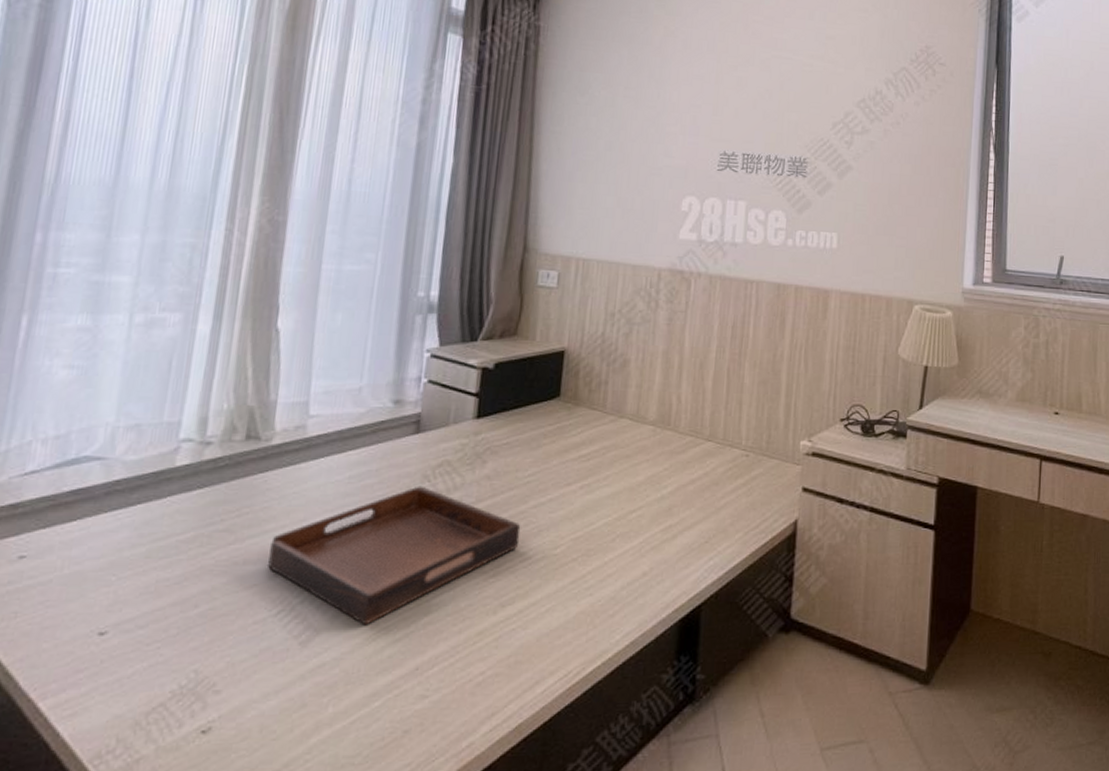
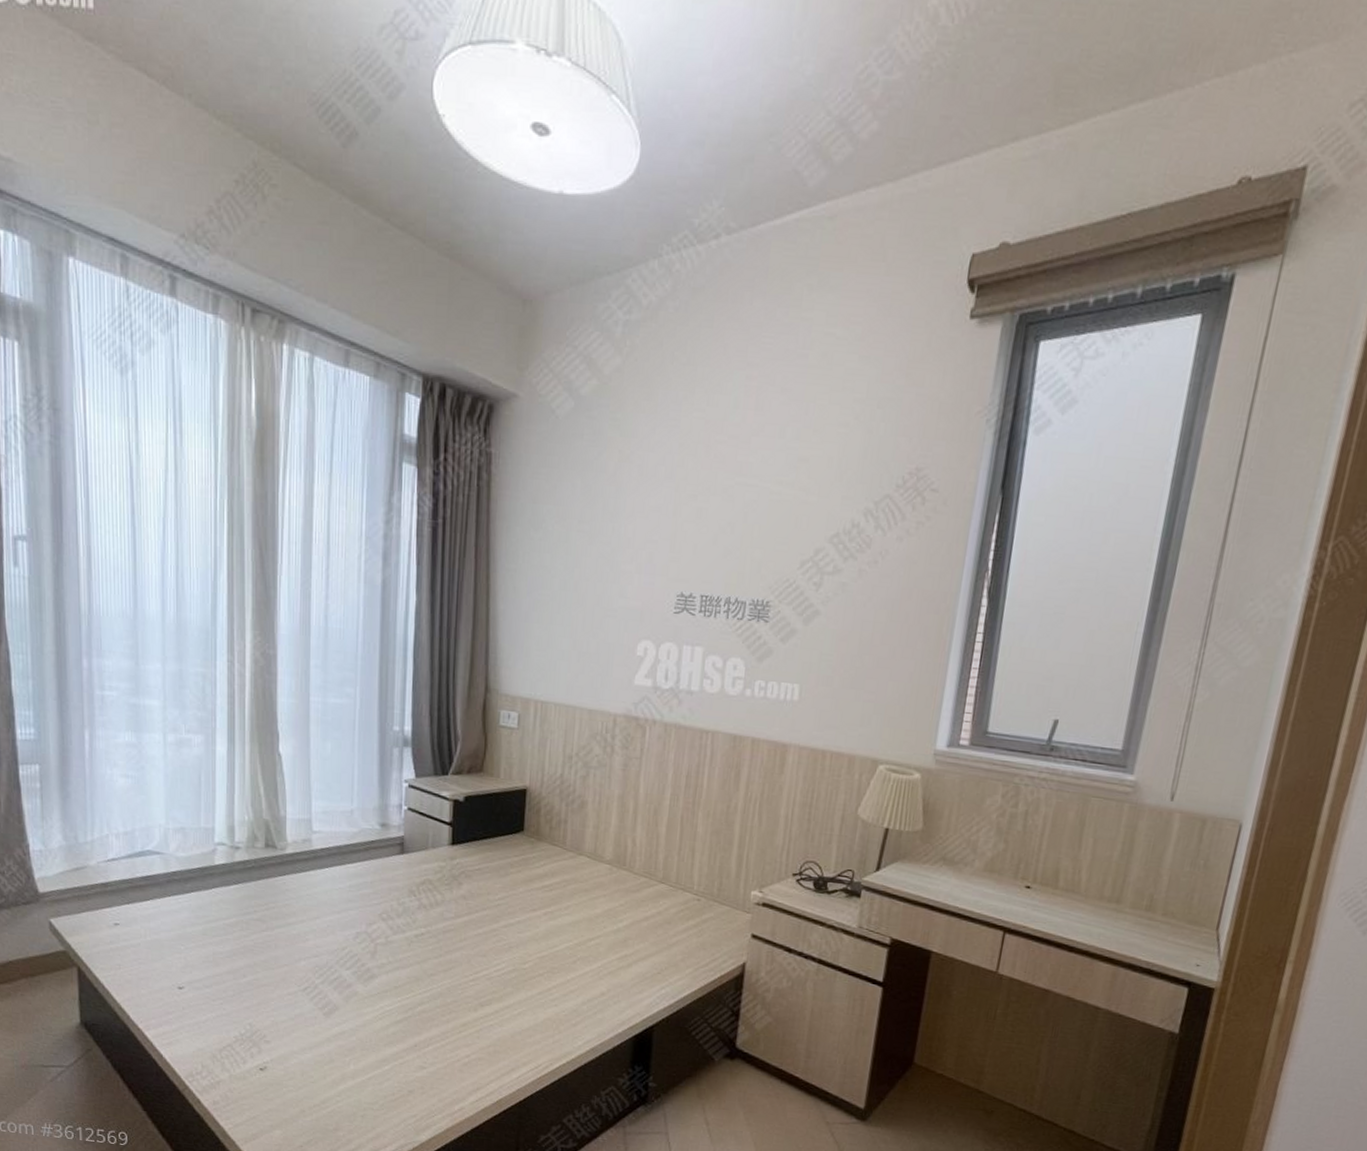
serving tray: present [266,486,521,626] -> none [293,899,494,1007]

